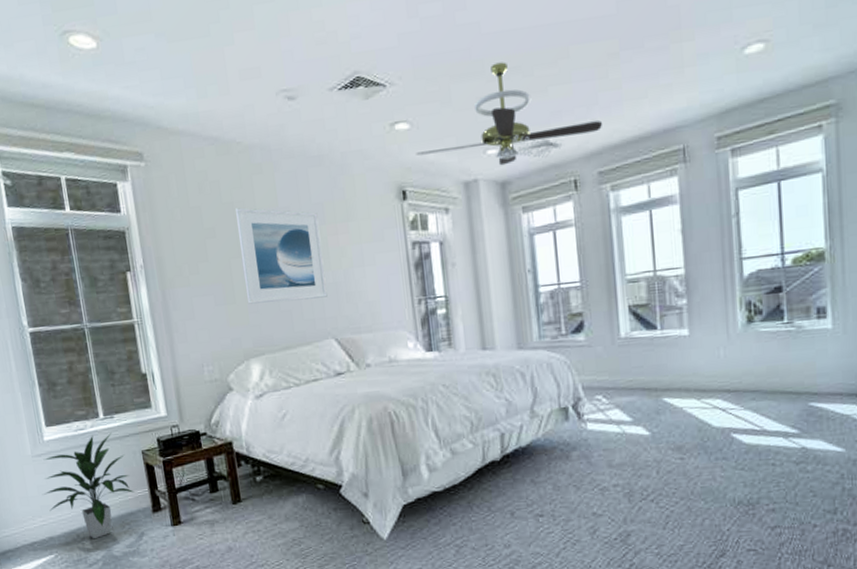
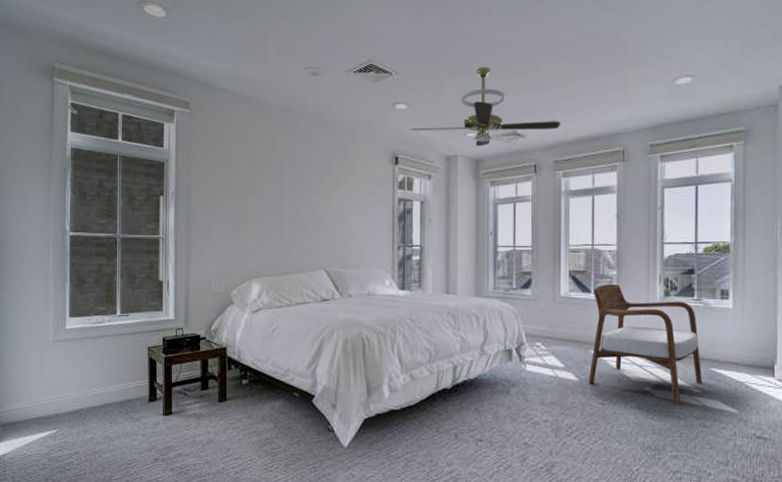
indoor plant: present [43,433,135,540] -> none [56,329,137,420]
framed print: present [236,207,328,304] -> none [257,155,324,235]
armchair: none [660,315,800,451] -> present [588,284,702,406]

